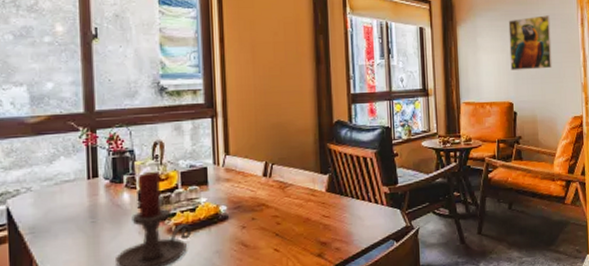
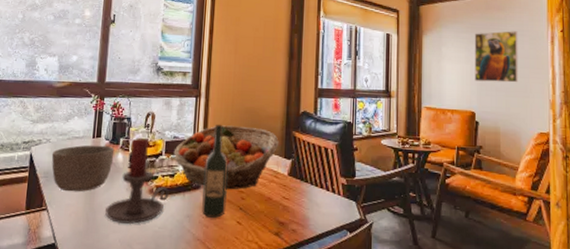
bowl: none [36,186,118,246] -> present [51,145,115,192]
fruit basket: none [192,144,313,217] -> present [173,125,279,190]
wine bottle: none [230,145,260,250] -> present [202,124,228,218]

